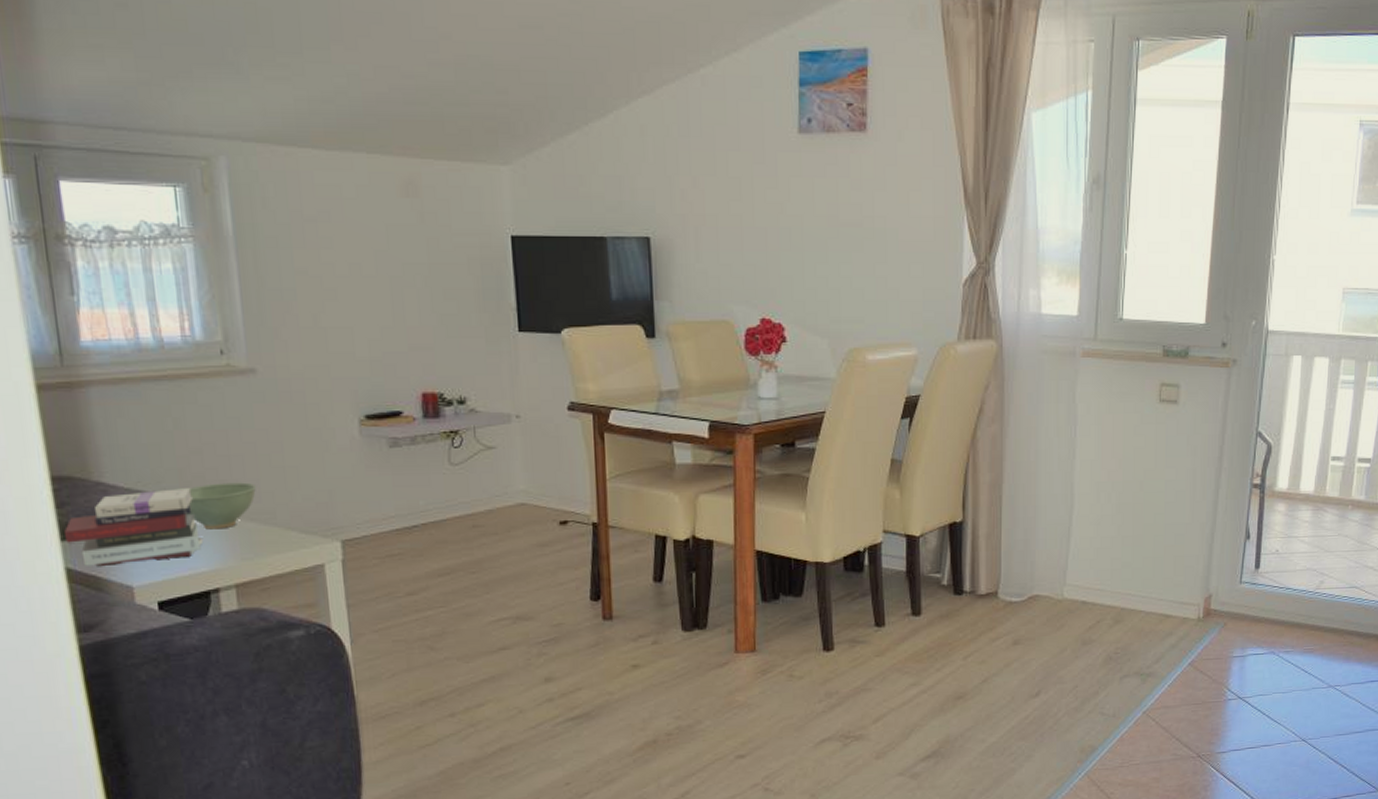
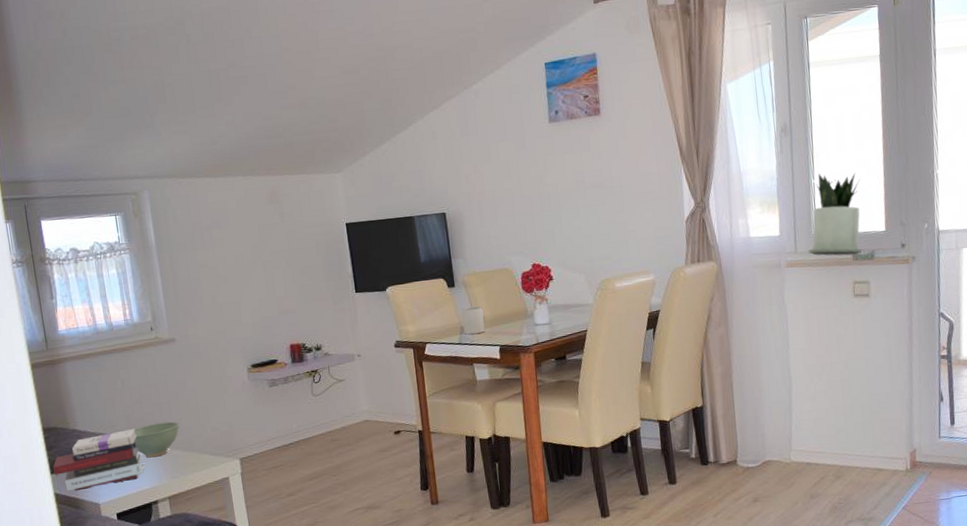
mug: none [661,367,693,404] -> present [461,306,485,335]
planter: none [1109,243,1183,350] -> present [807,172,864,256]

